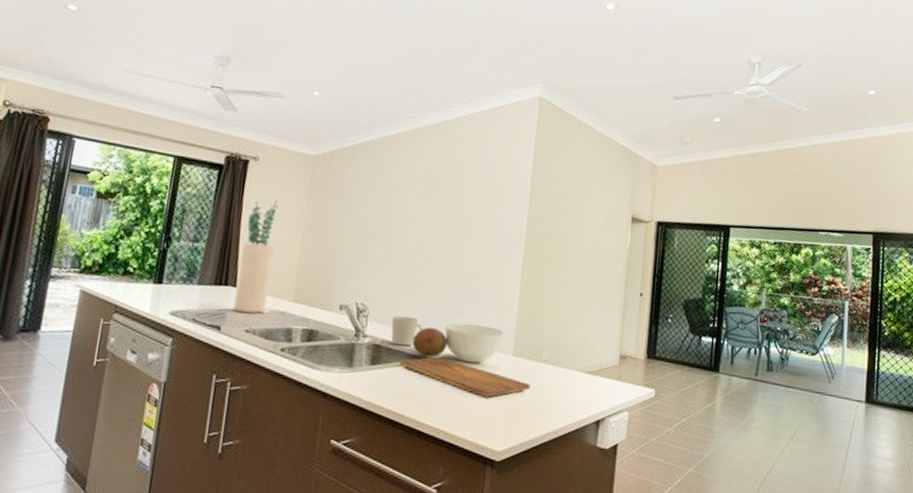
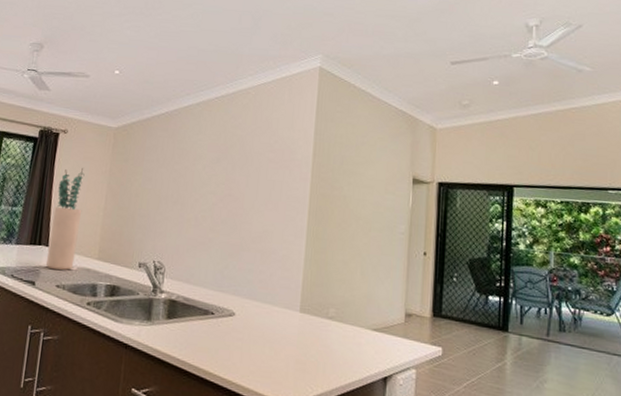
cup: present [391,315,423,346] -> none [185,273,215,302]
cutting board: present [399,357,531,398] -> none [193,312,318,352]
fruit: present [412,326,448,358] -> none [205,283,238,313]
bowl: present [444,323,503,364] -> none [235,280,290,320]

